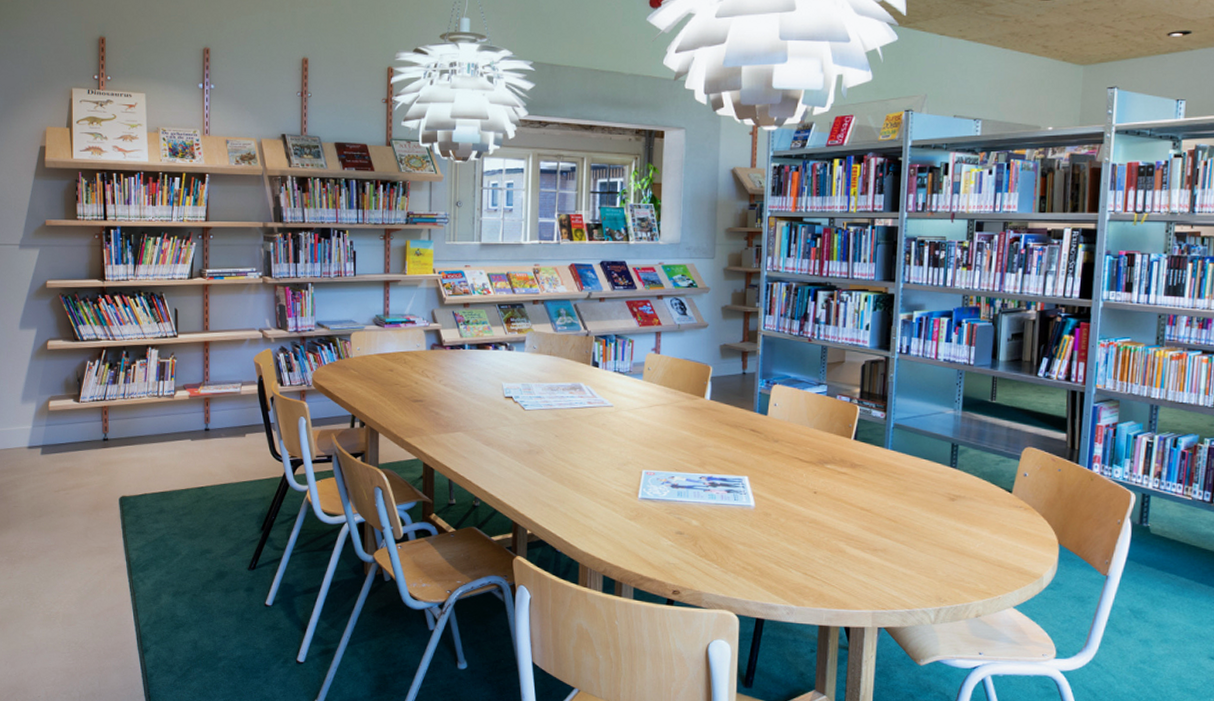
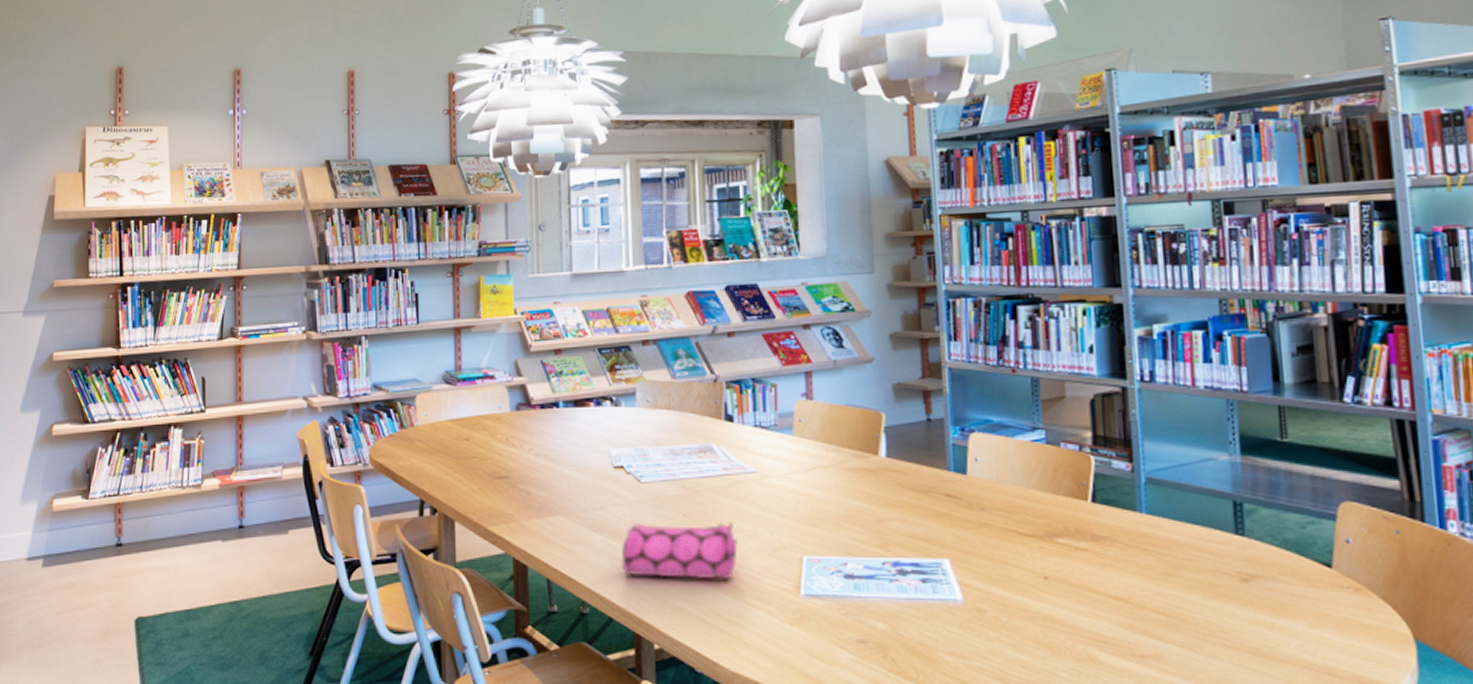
pencil case: none [506,440,595,485] -> present [621,521,738,580]

